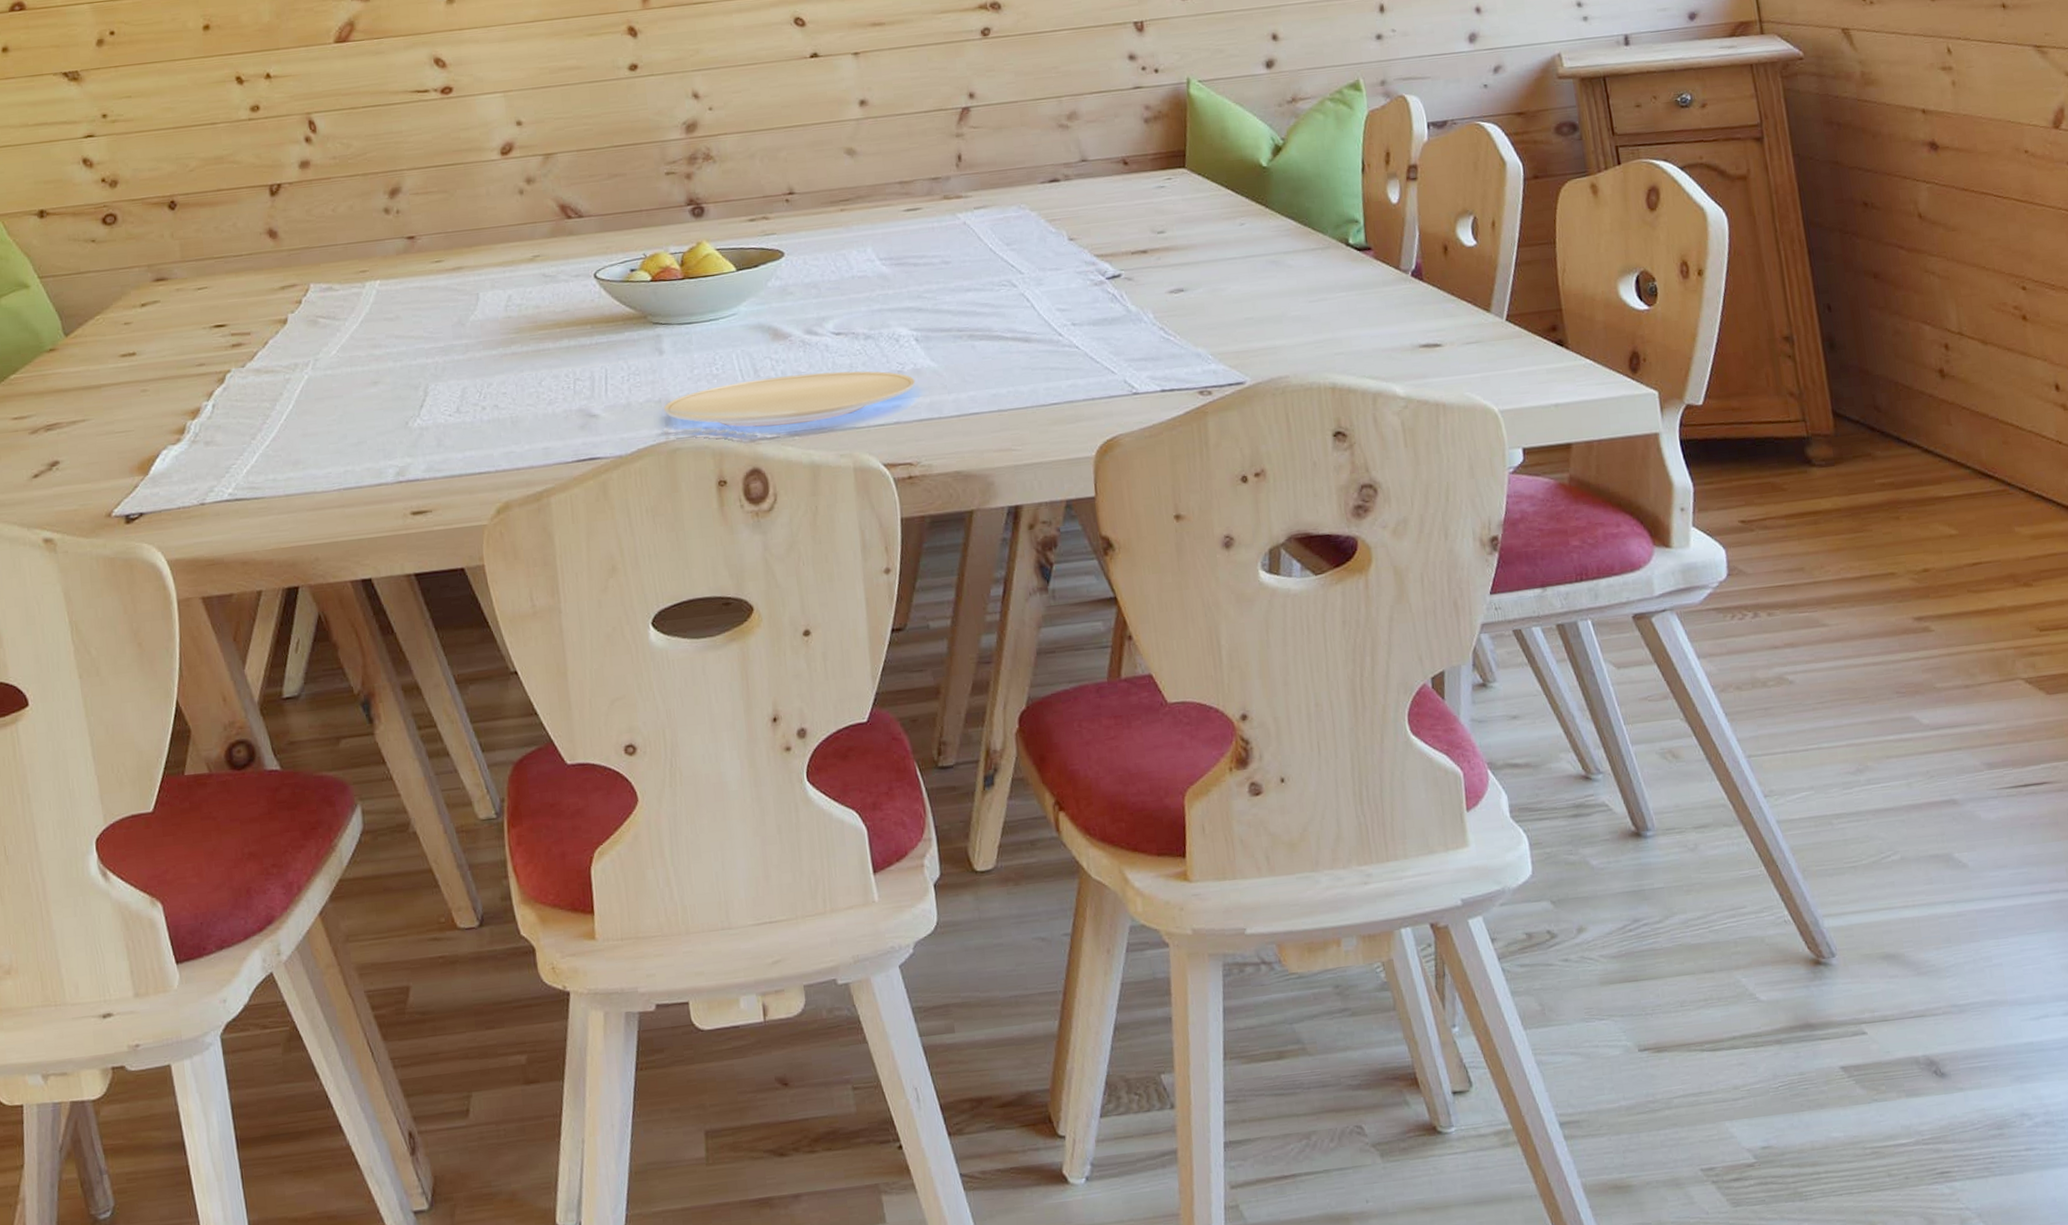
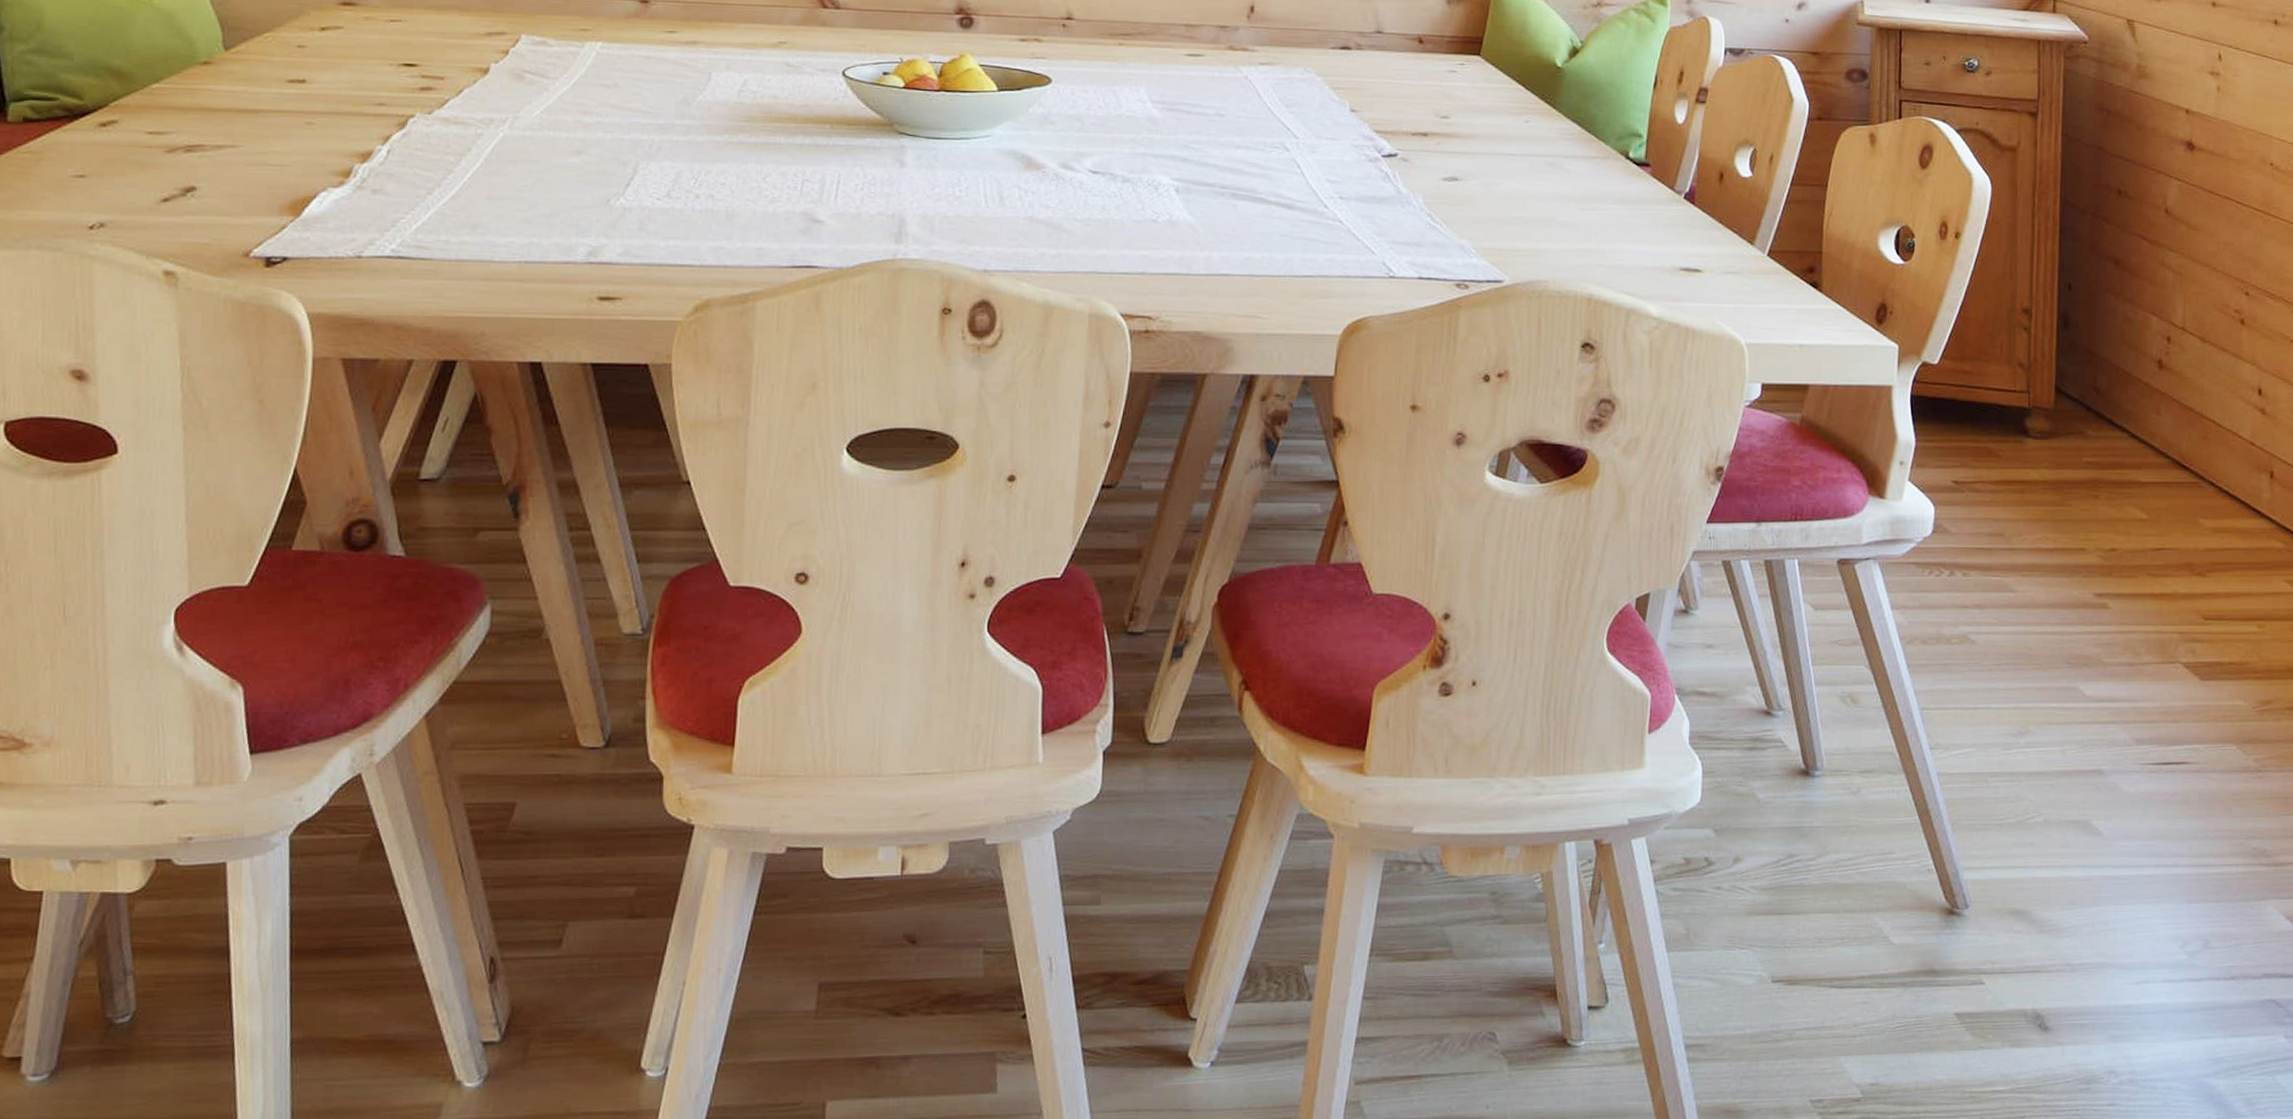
plate: present [663,371,916,427] -> none [895,207,1168,260]

